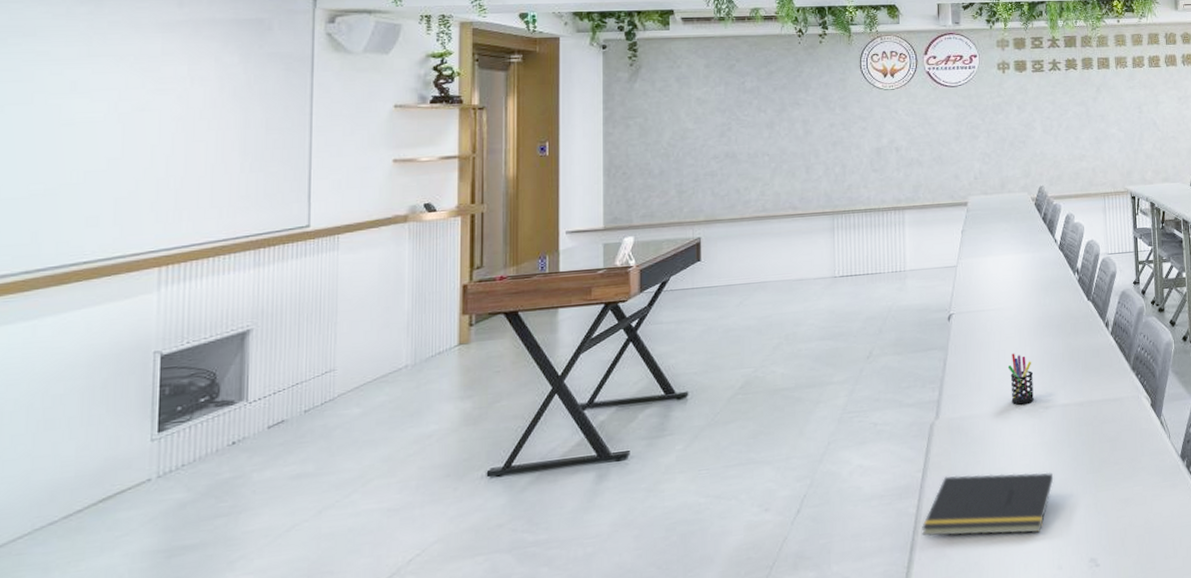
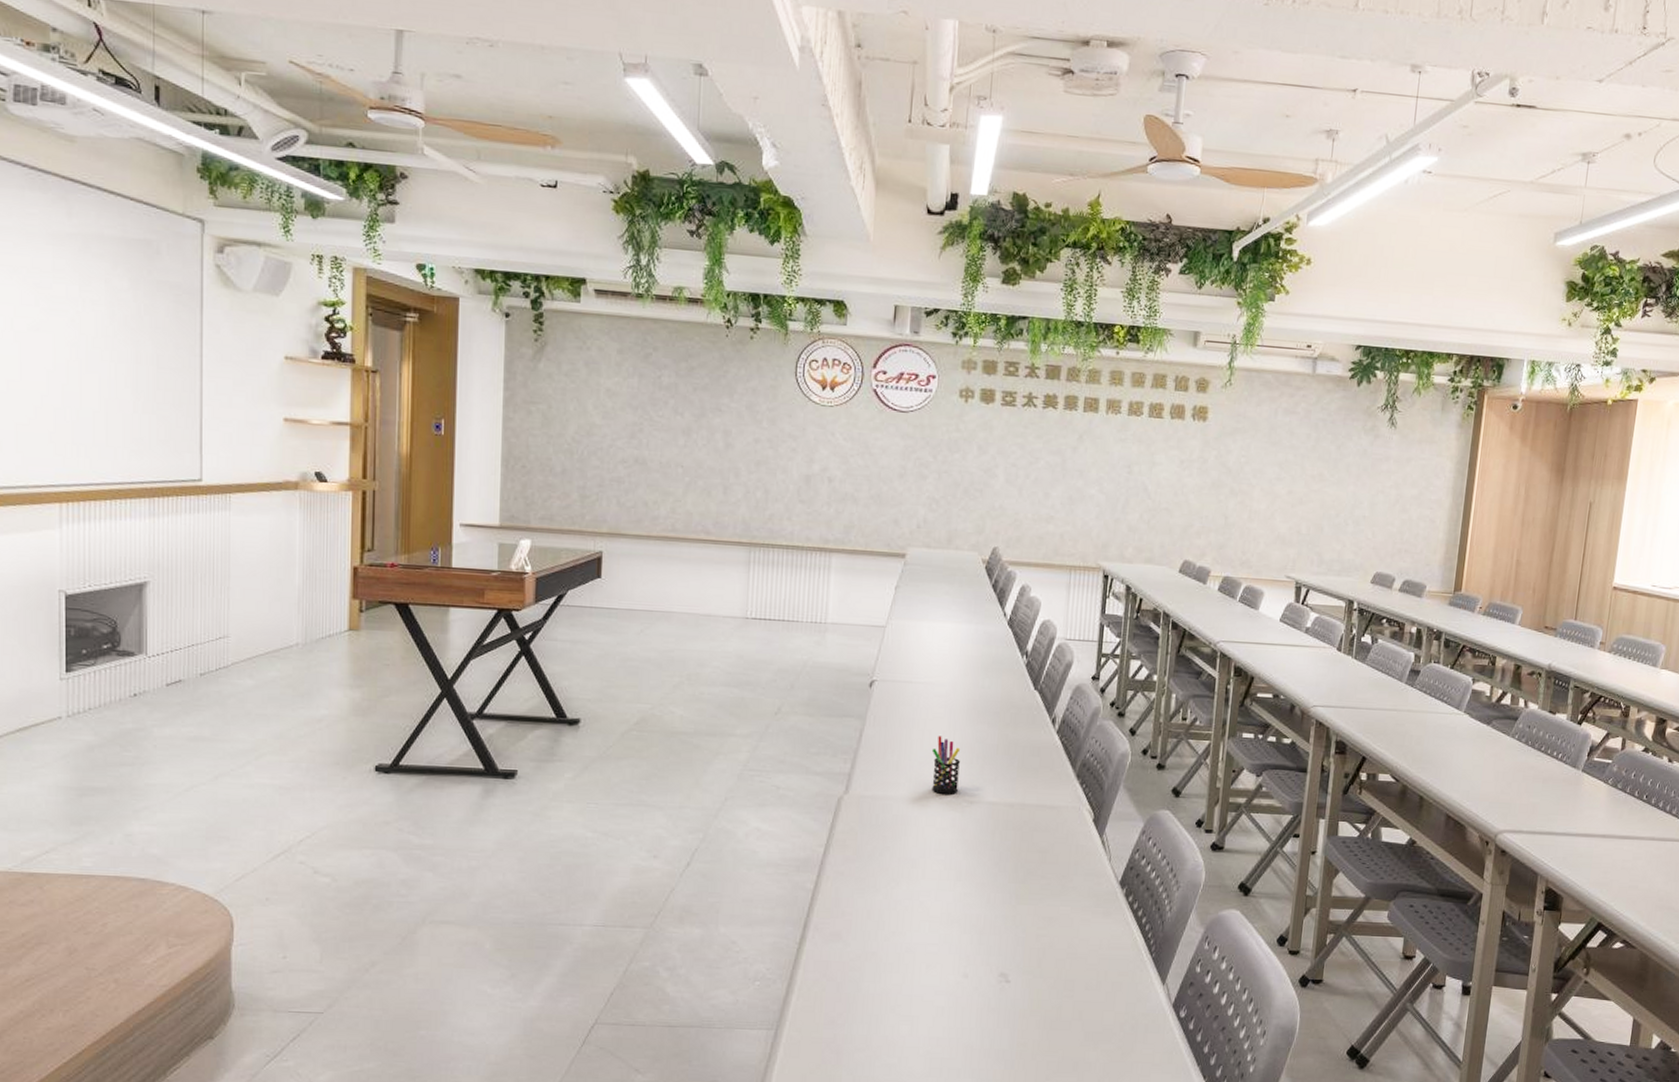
notepad: present [922,472,1054,536] -> none [818,857,970,935]

